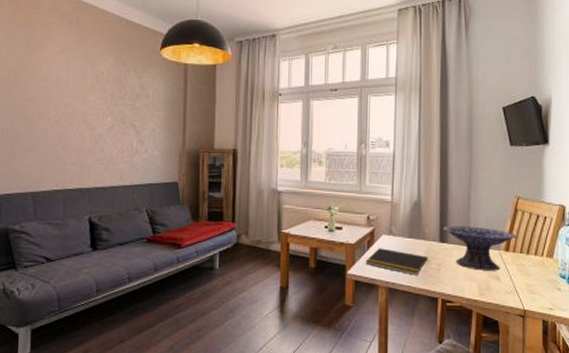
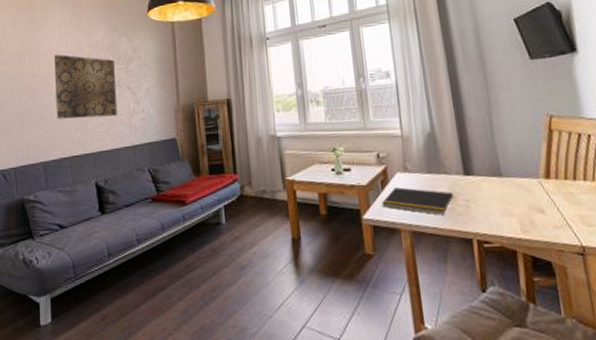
wall art: none [51,80,121,154] -> present [53,54,118,119]
decorative bowl: present [443,225,517,271] -> none [465,153,557,204]

